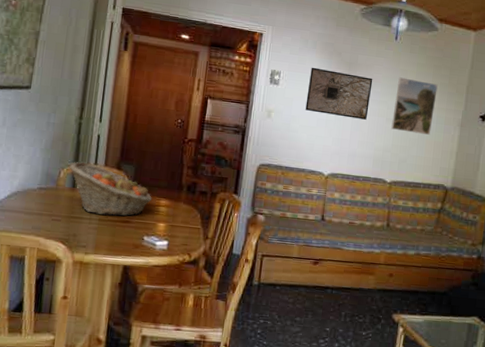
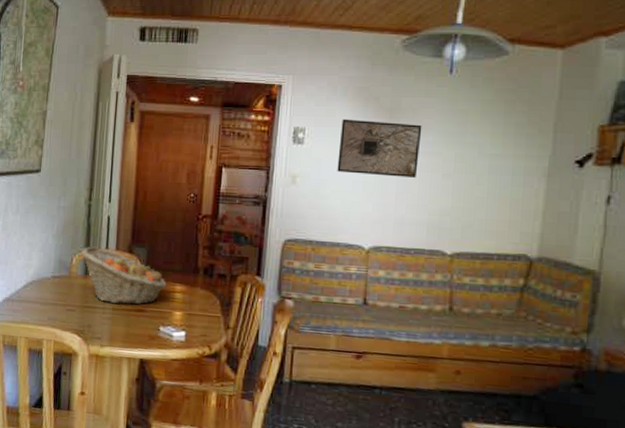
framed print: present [391,77,438,135] -> none [449,120,512,191]

